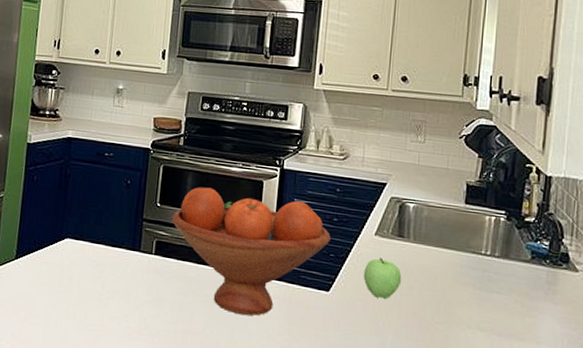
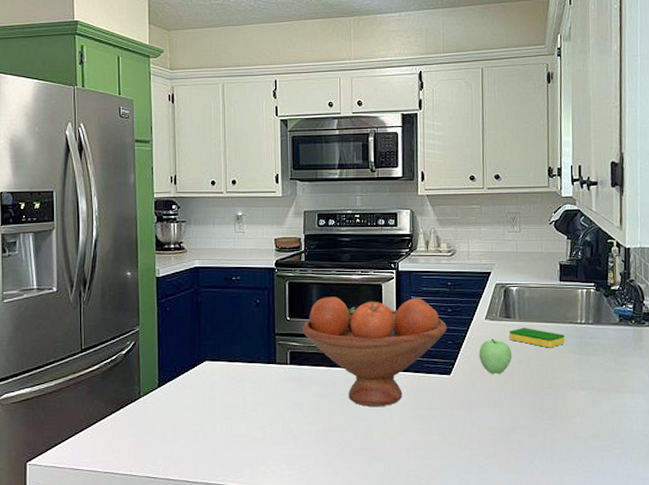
dish sponge: none [400,249,466,278] -> present [509,327,566,348]

